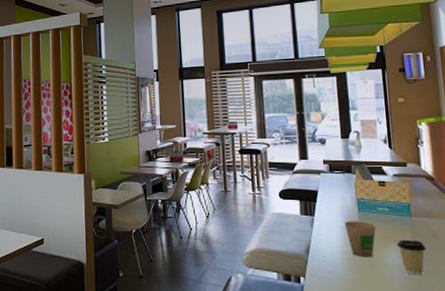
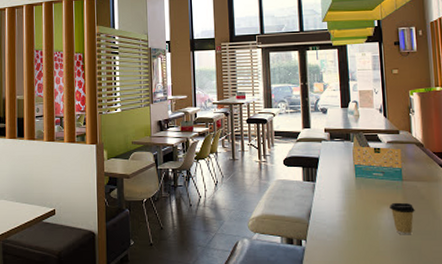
paper cup: present [345,221,376,258] -> none [343,186,371,220]

